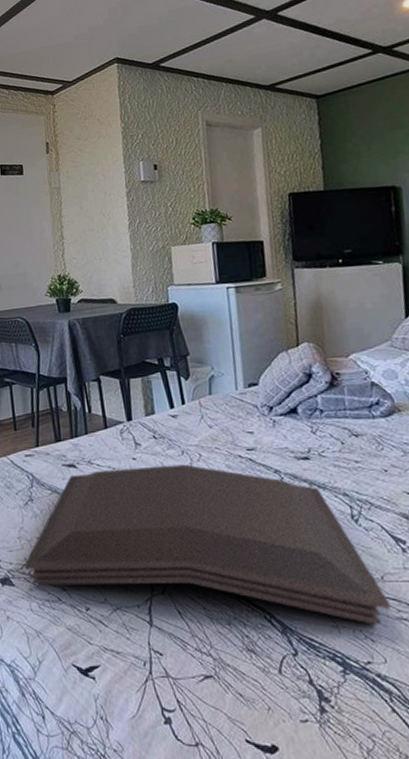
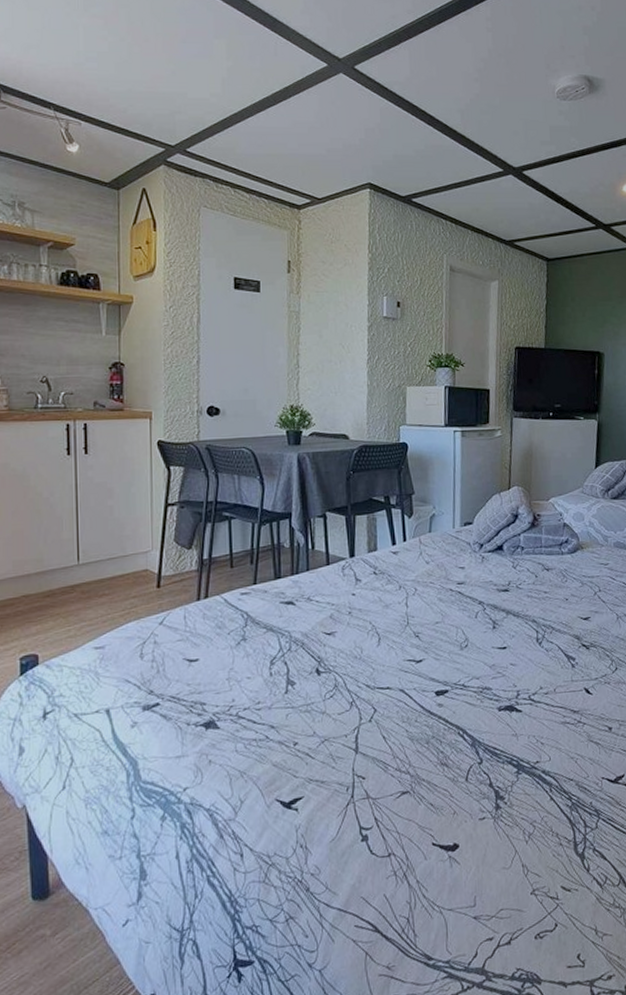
serving tray: present [24,464,391,625] -> none [232,598,558,731]

